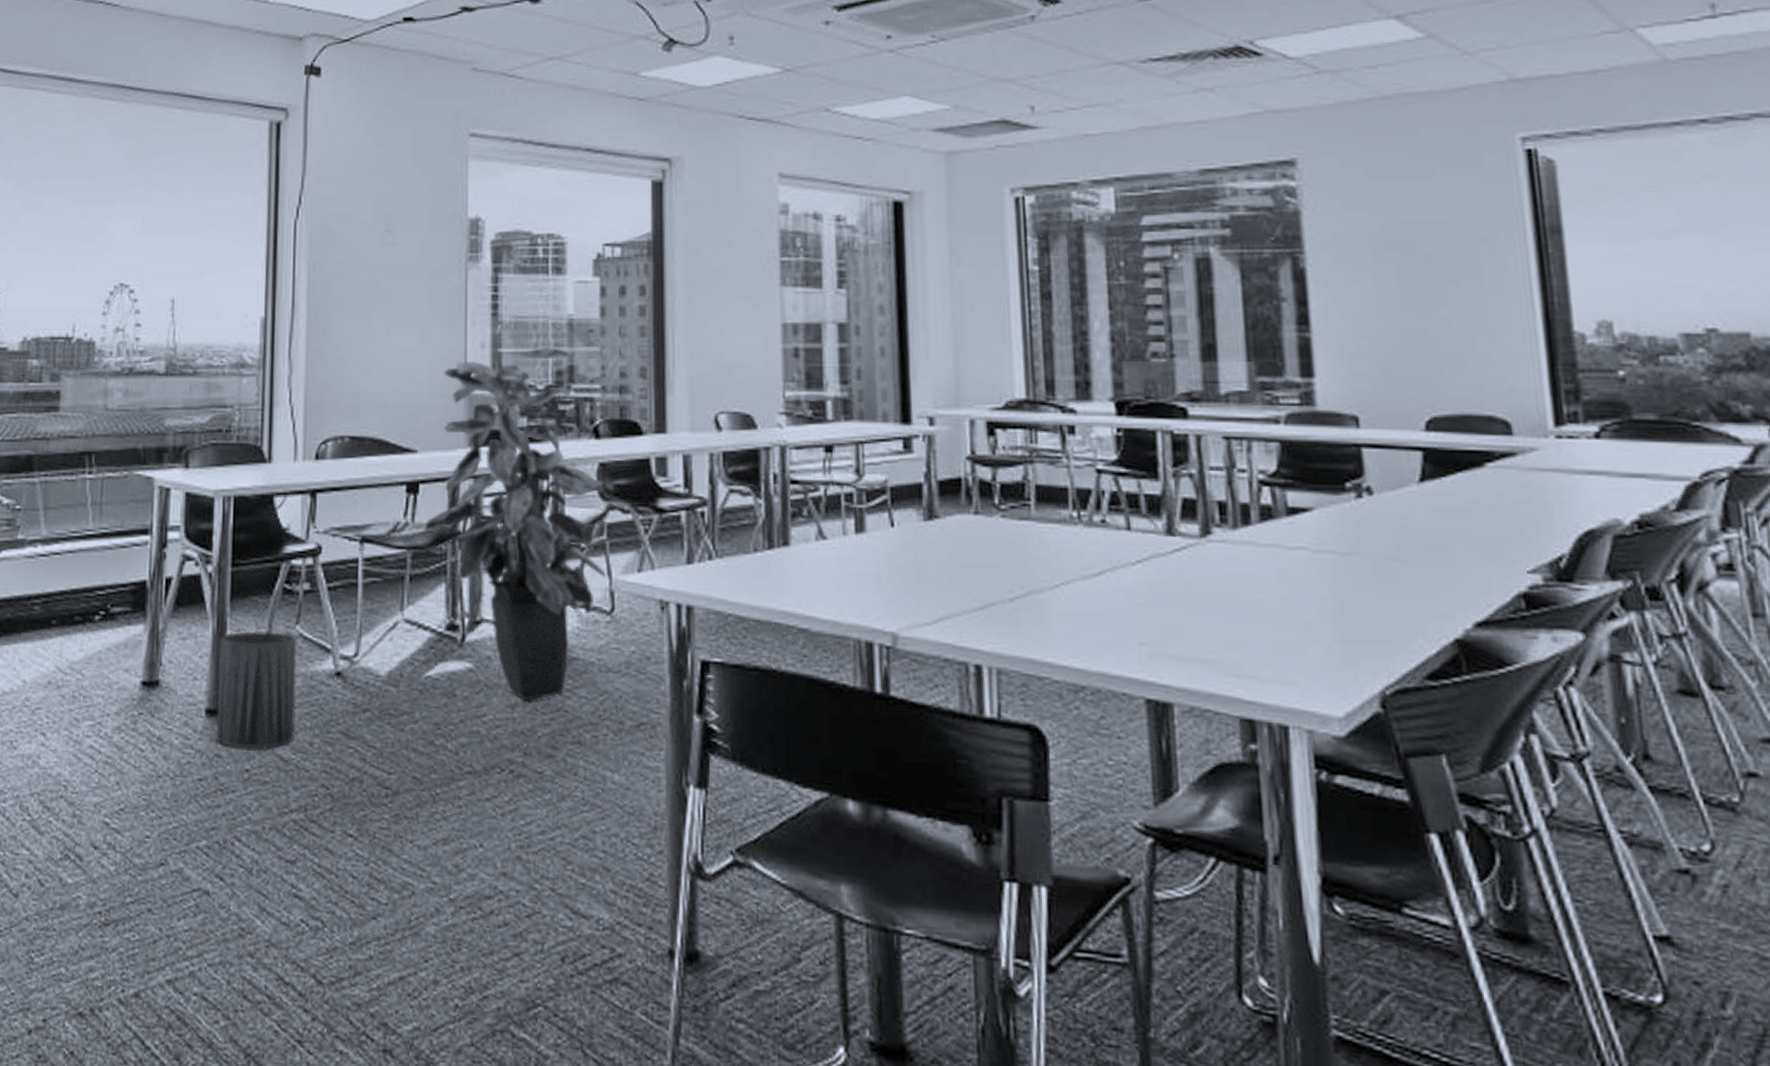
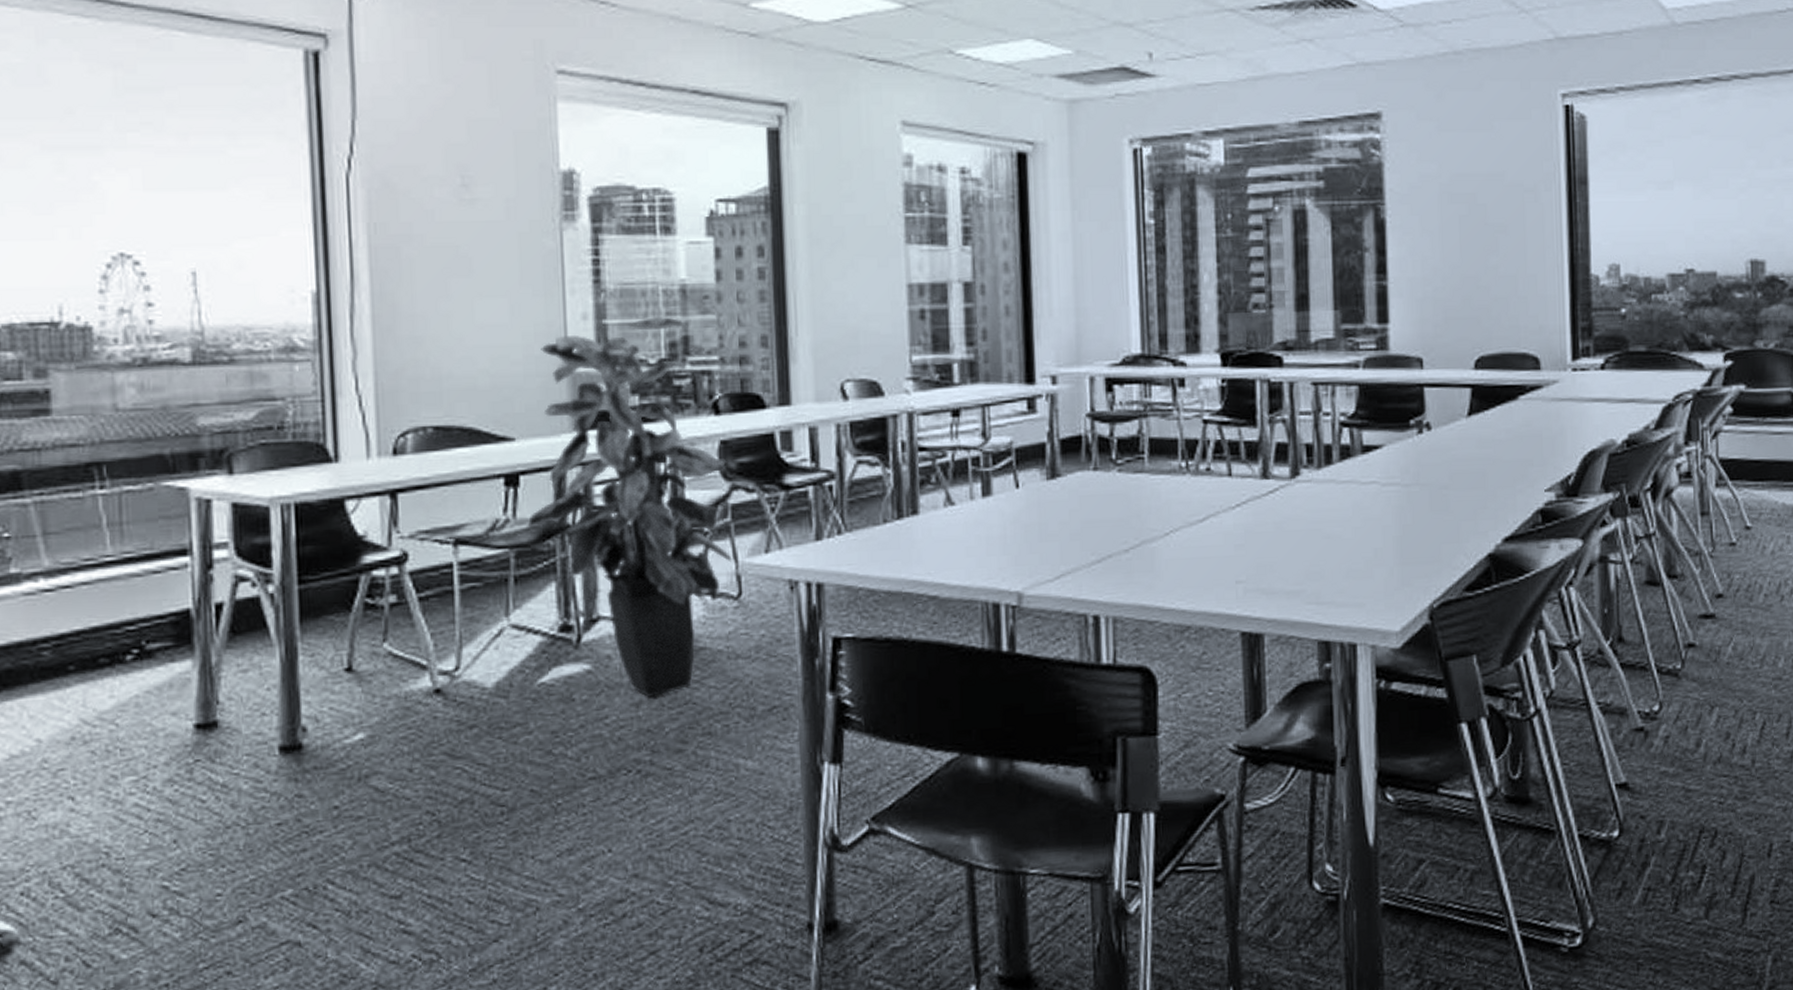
trash can: present [216,631,297,749] -> none [290,652,392,785]

